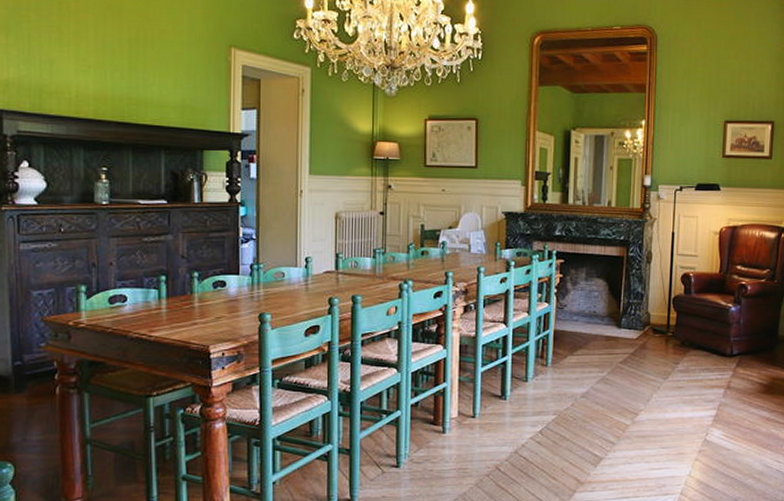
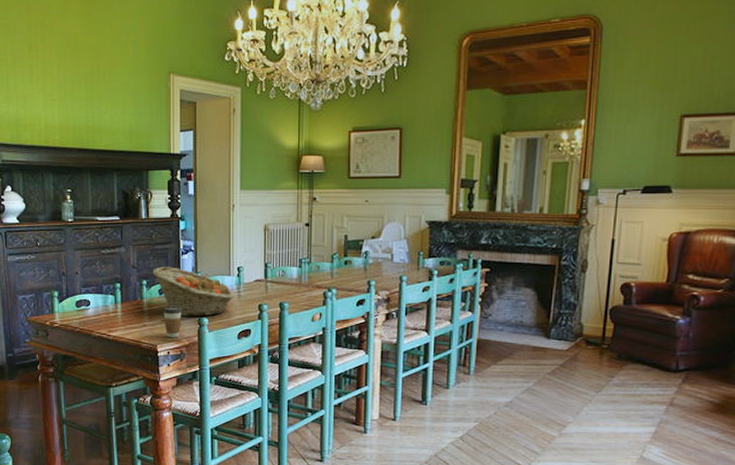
fruit basket: none [206,257,301,313] -> present [153,267,234,317]
coffee cup: none [218,301,240,337] -> present [163,306,182,338]

